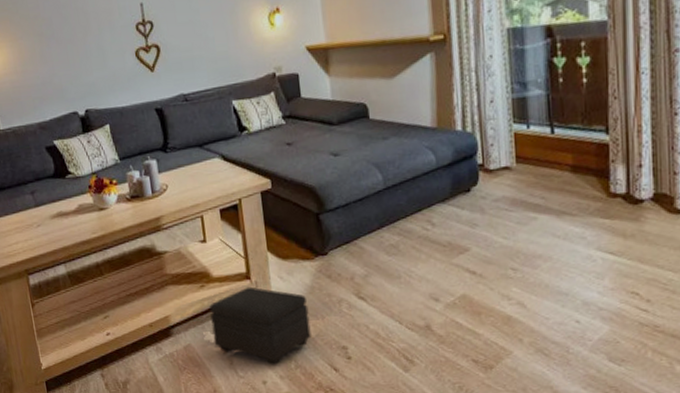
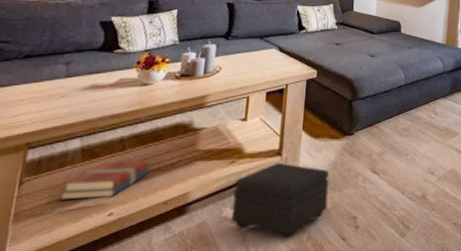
books: none [64,284,130,321] -> present [59,160,151,201]

